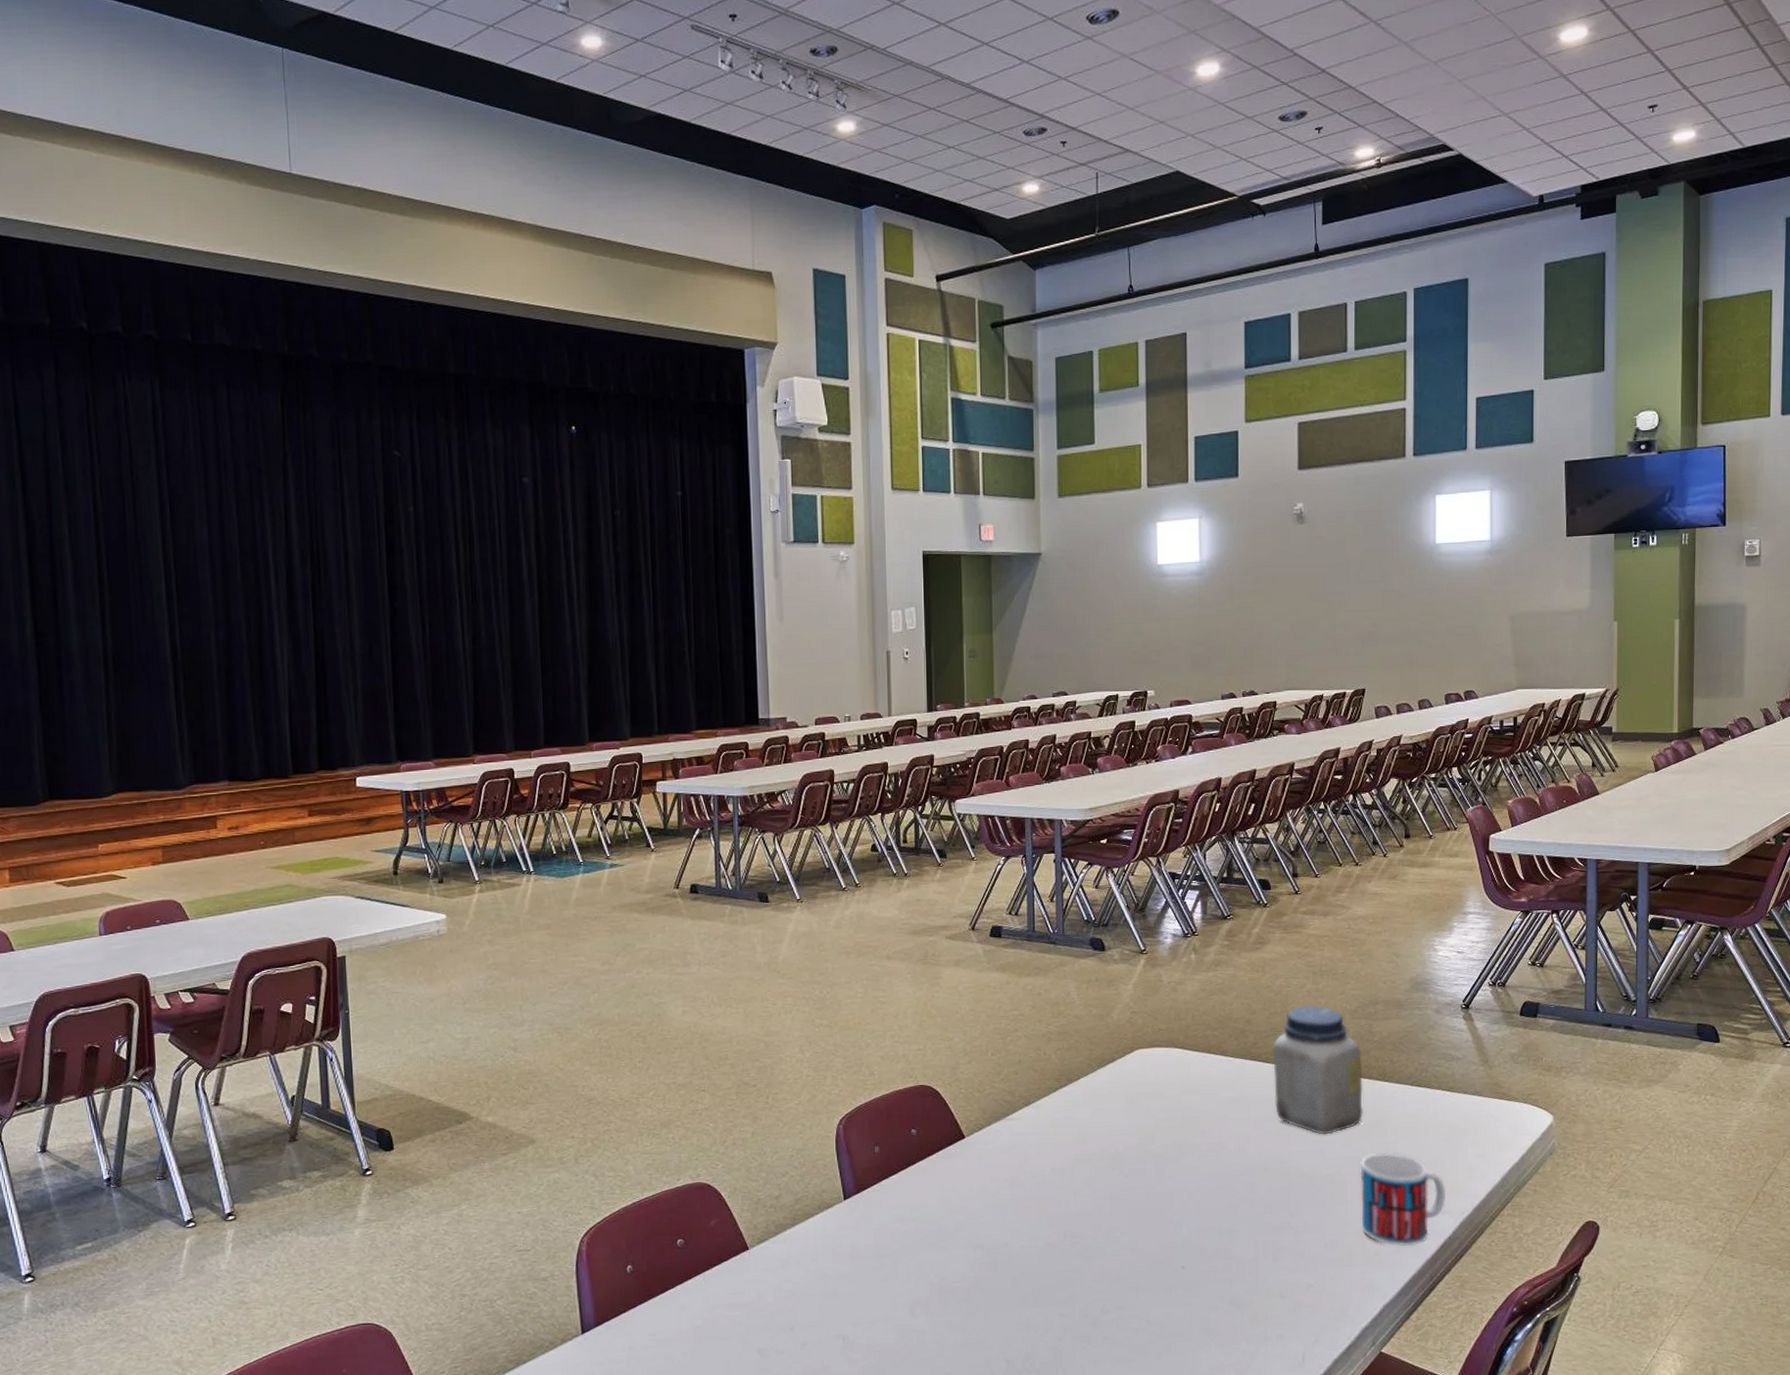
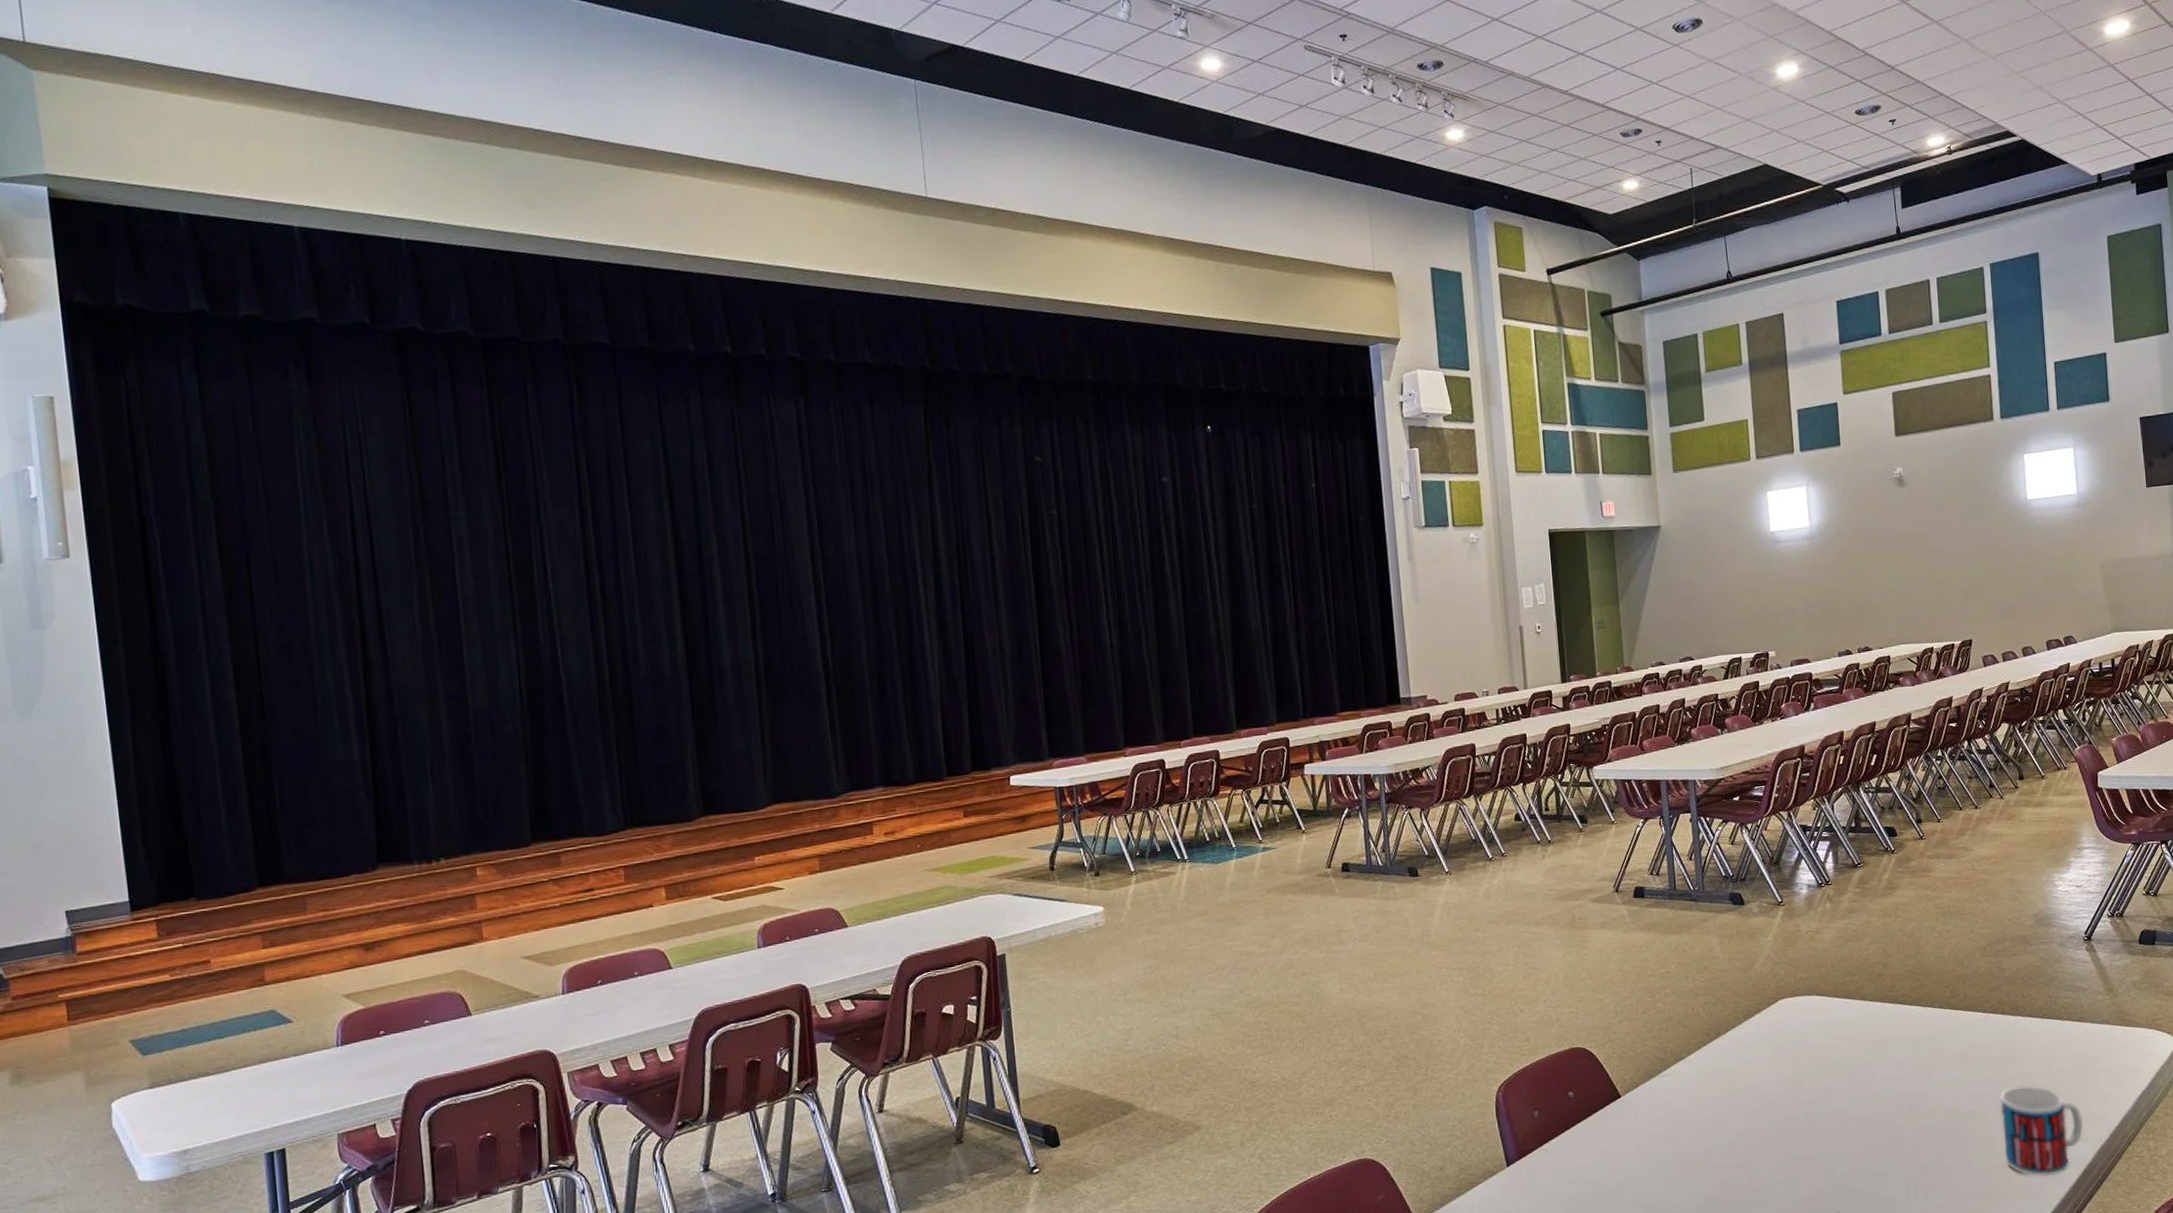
jar: present [1272,1006,1364,1135] -> none [1908,946,2000,1072]

